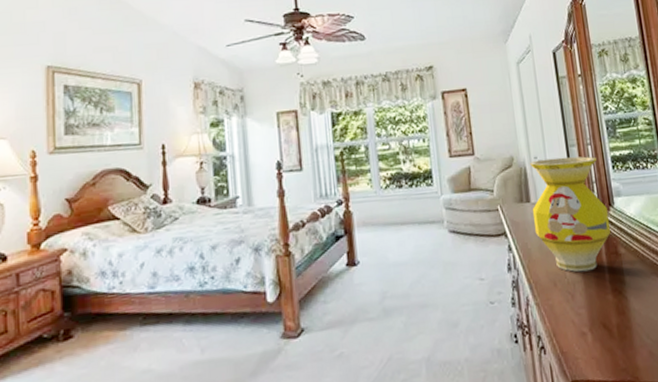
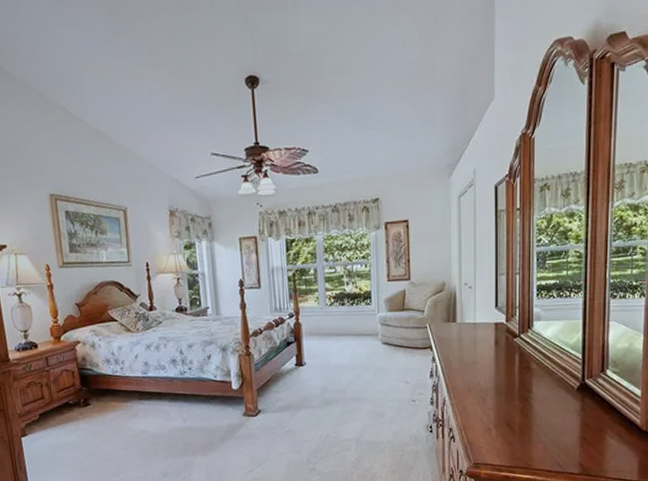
vase: present [529,156,611,272] -> none [457,284,526,382]

